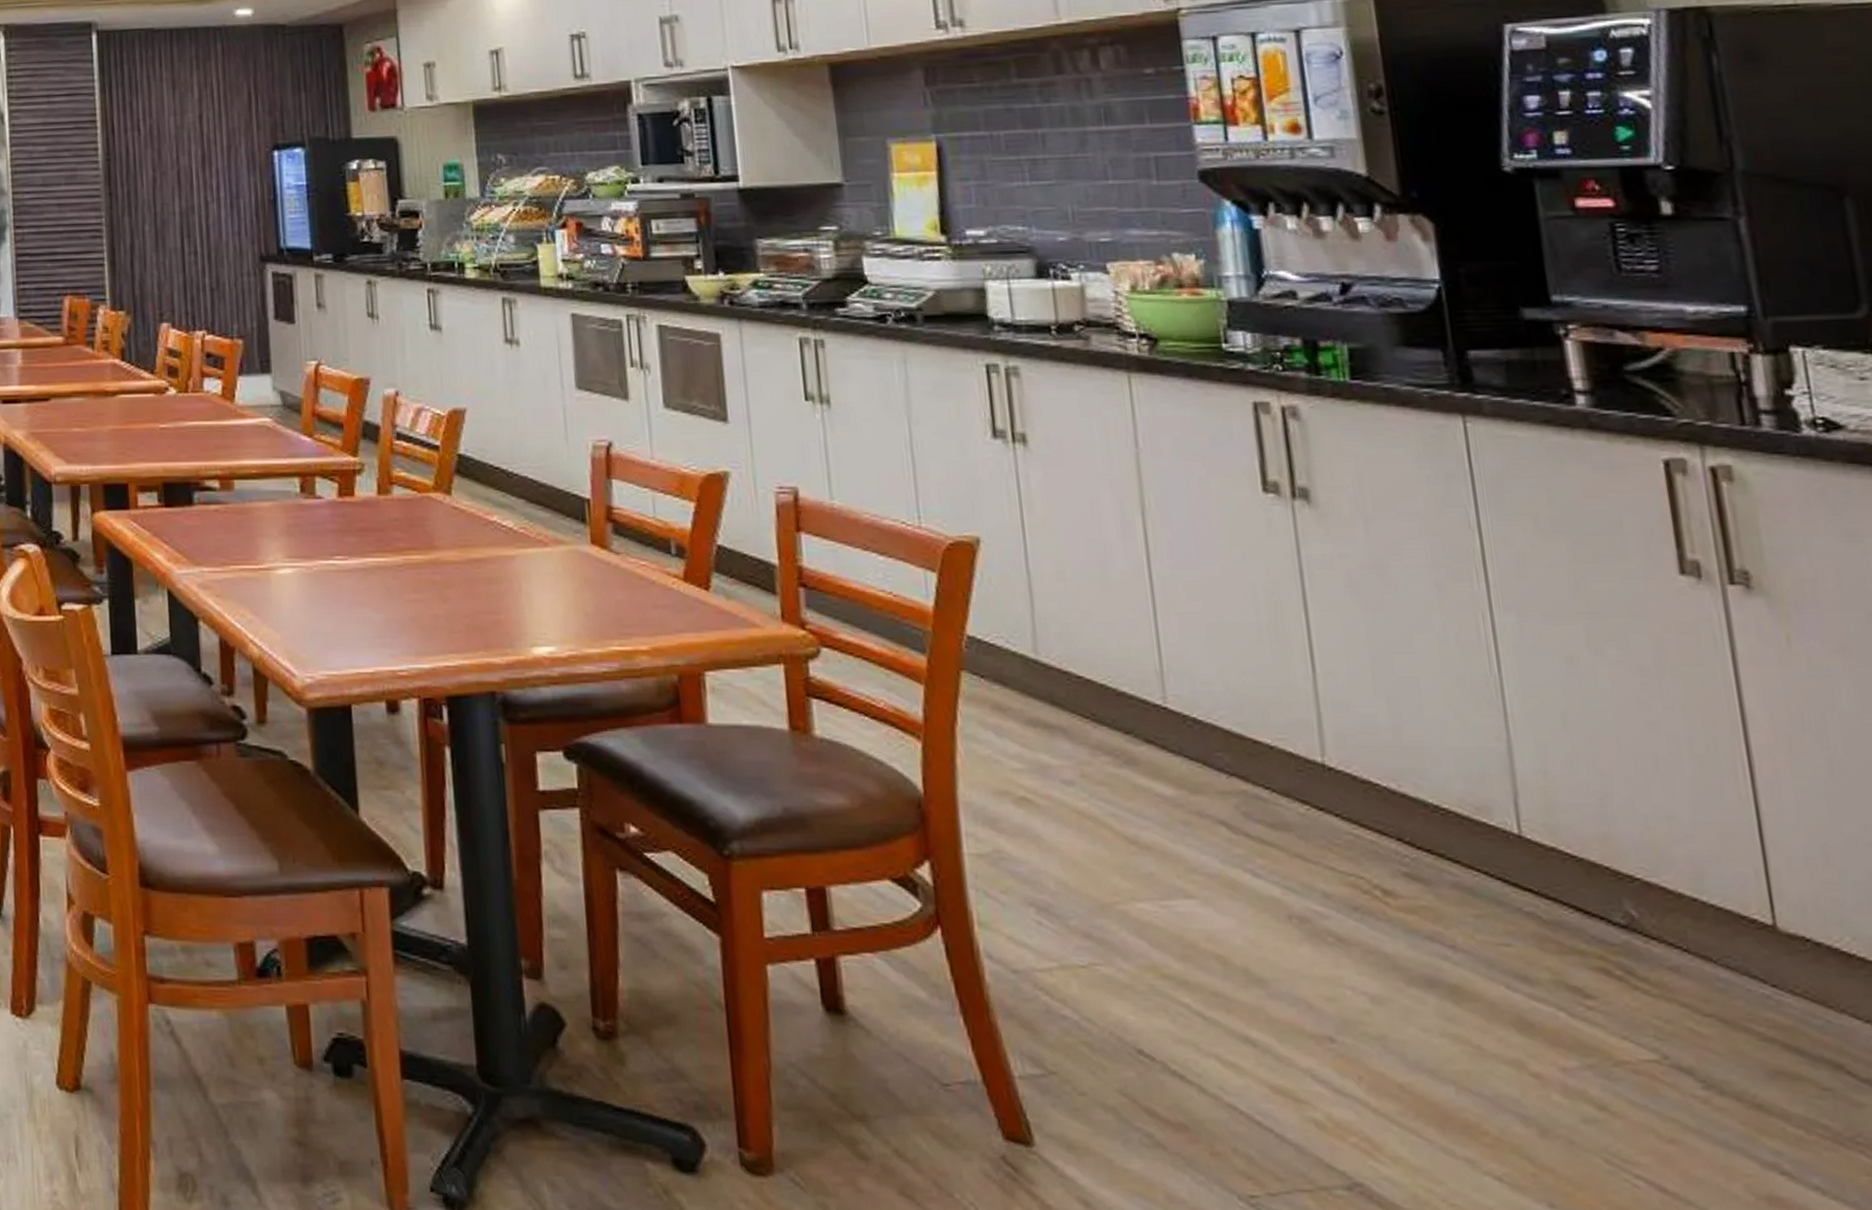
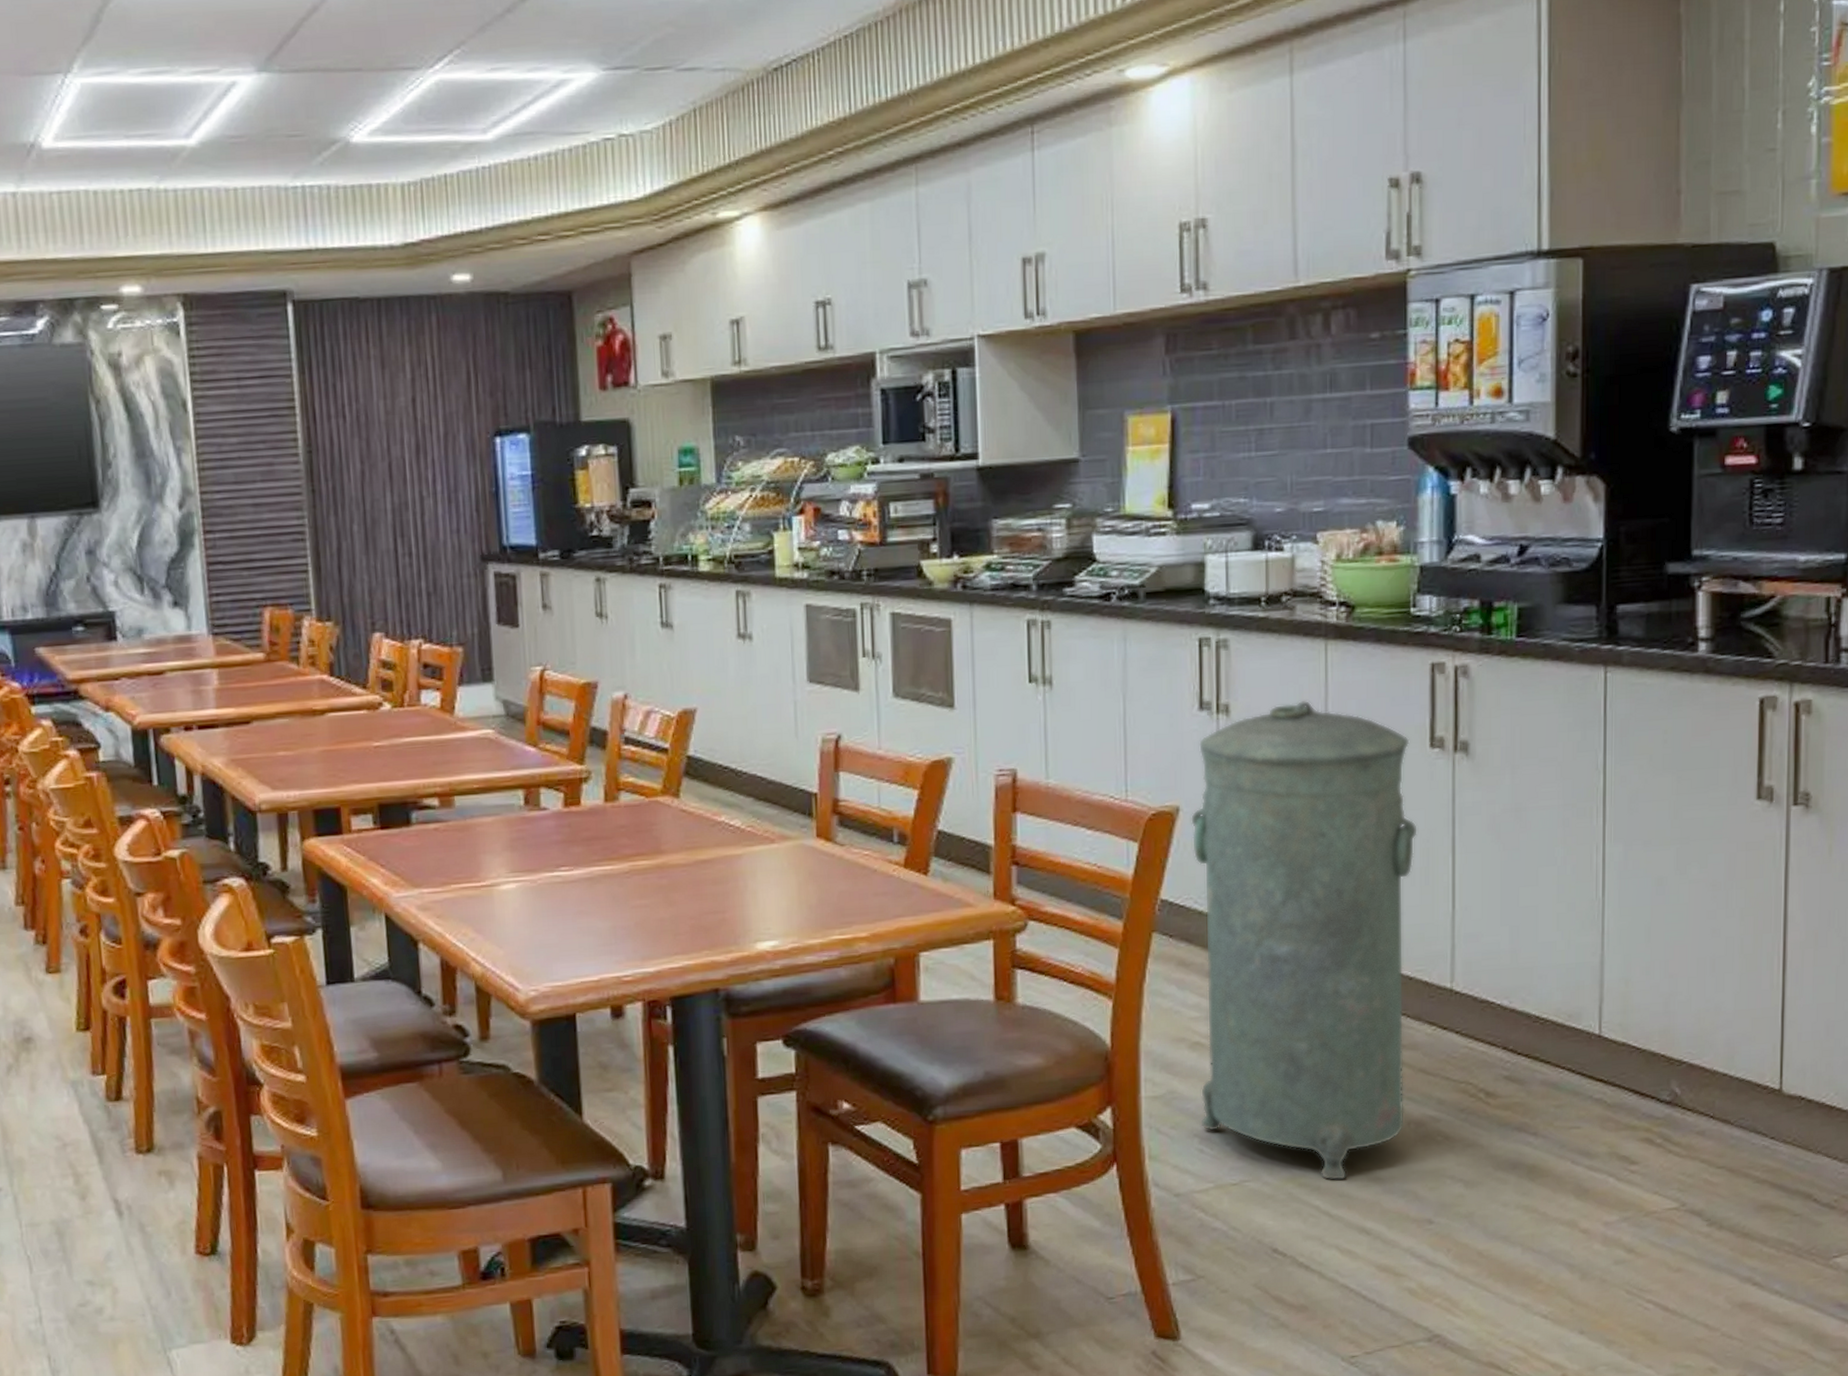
trash can: none [993,433,1285,977] -> present [1190,700,1417,1181]

